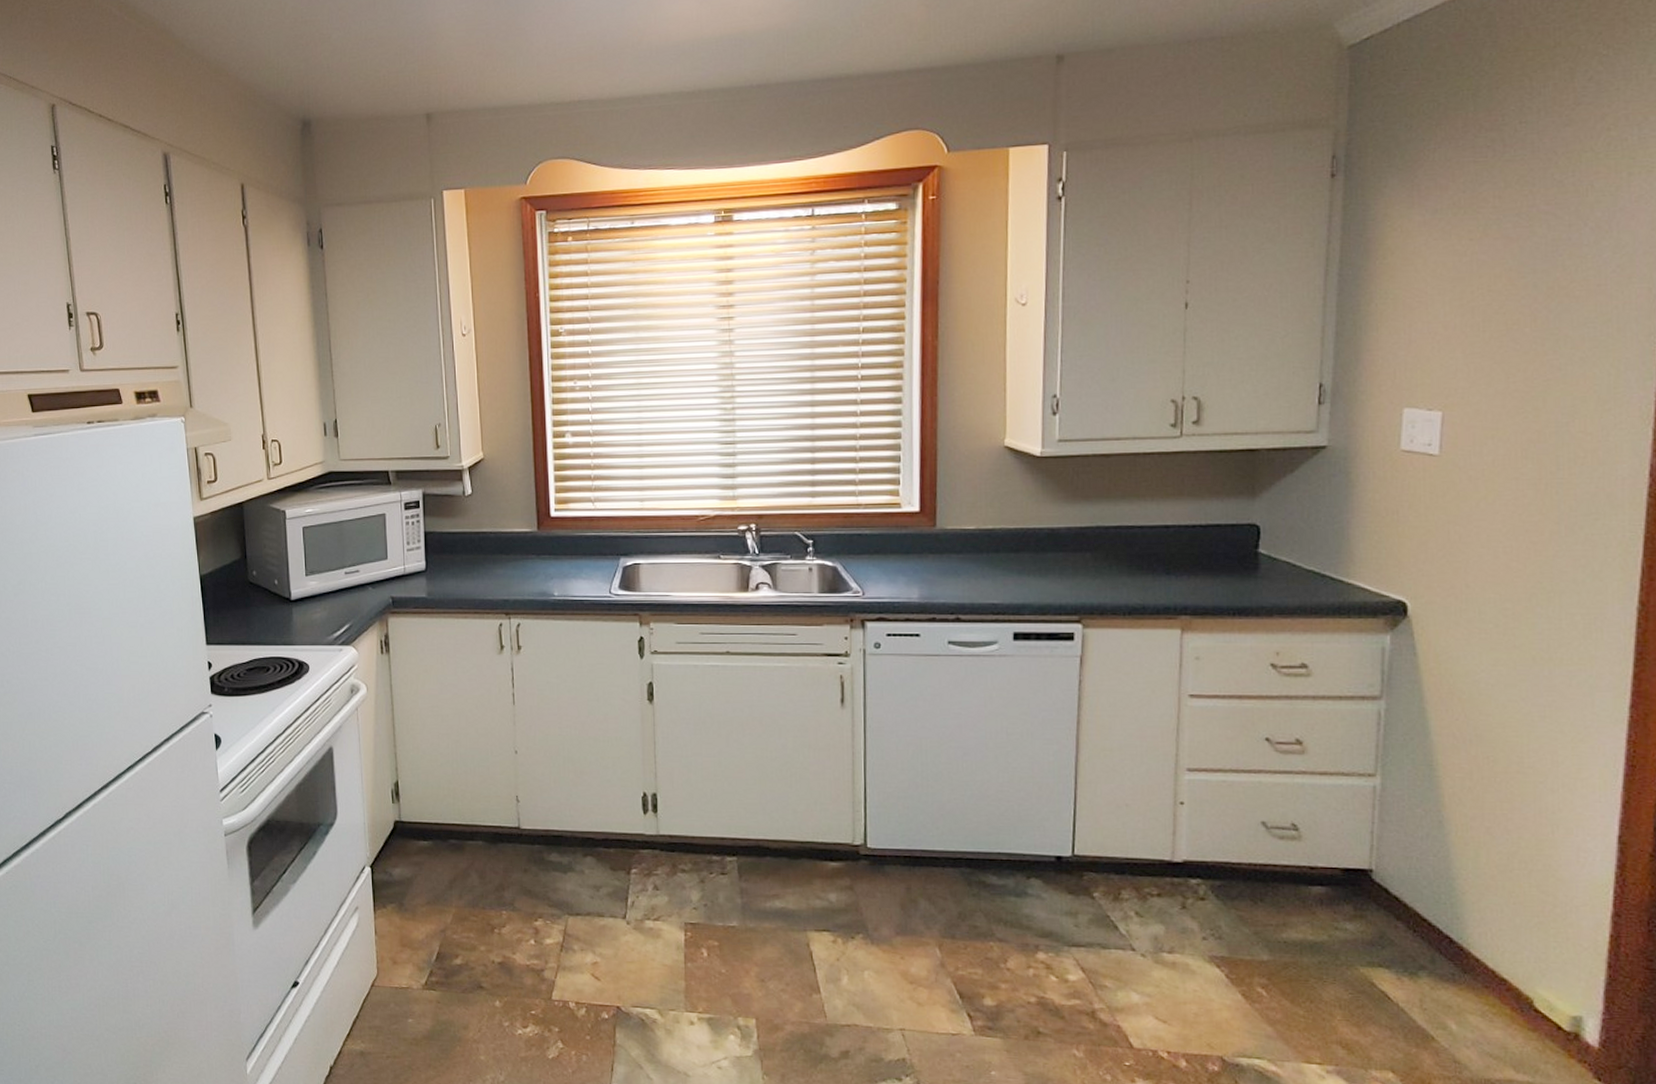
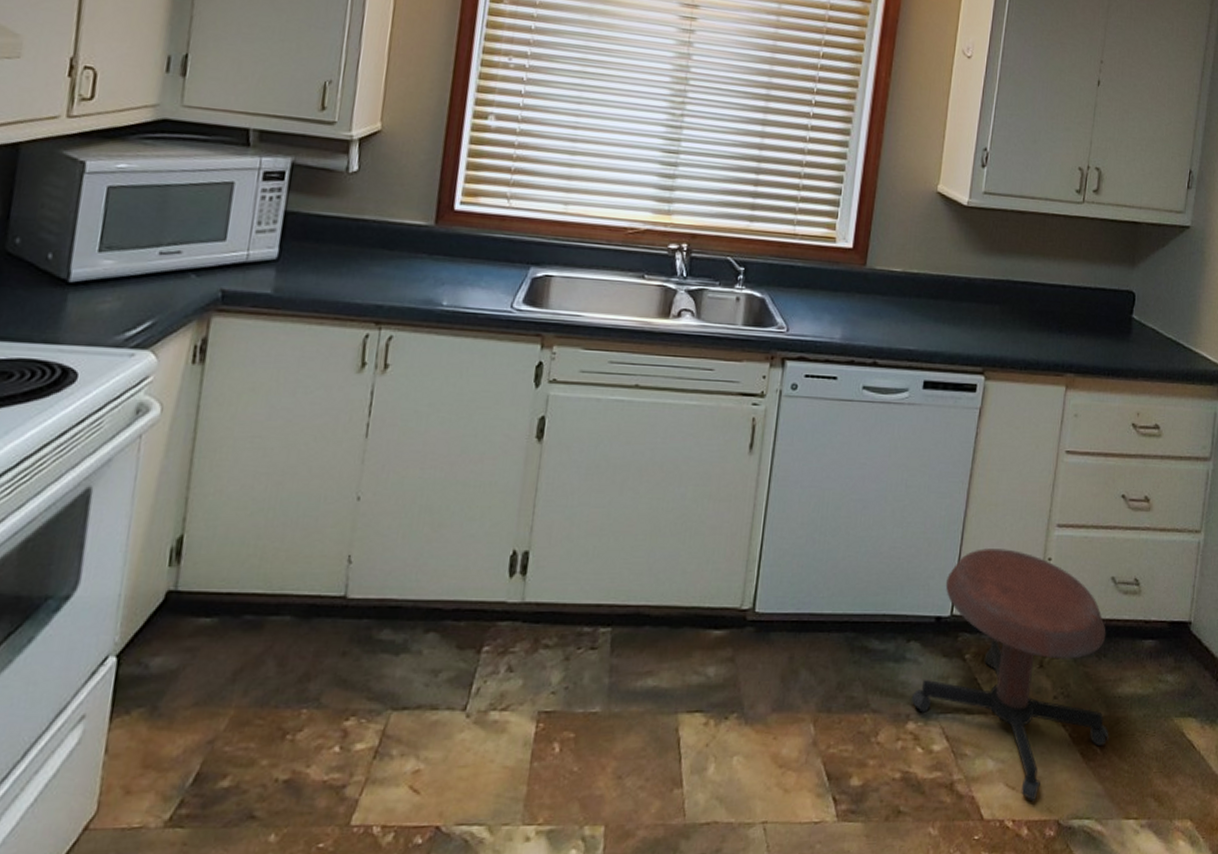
stool: none [1038,792,1276,1036] -> present [911,548,1109,802]

